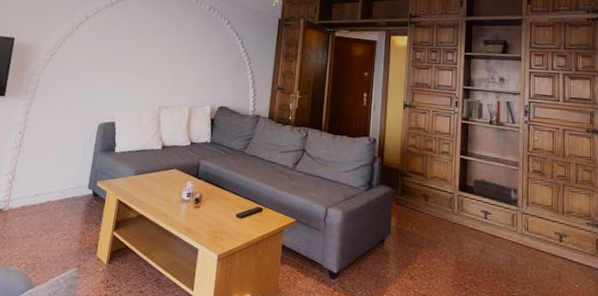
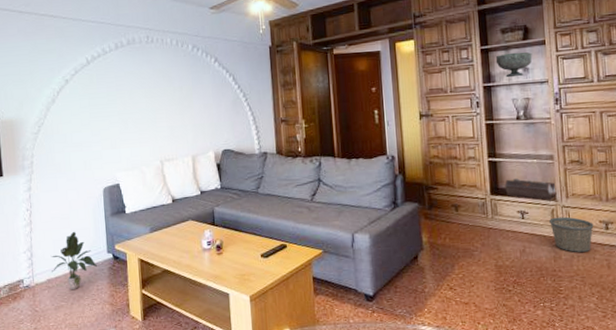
potted plant: none [29,161,75,221] -> present [50,231,97,291]
books: present [462,98,483,120] -> none [484,96,509,118]
decorative bowl: none [476,62,509,86] -> present [495,51,533,78]
books: present [496,97,519,125] -> none [522,88,549,117]
basket: none [509,222,549,261] -> present [549,216,594,252]

